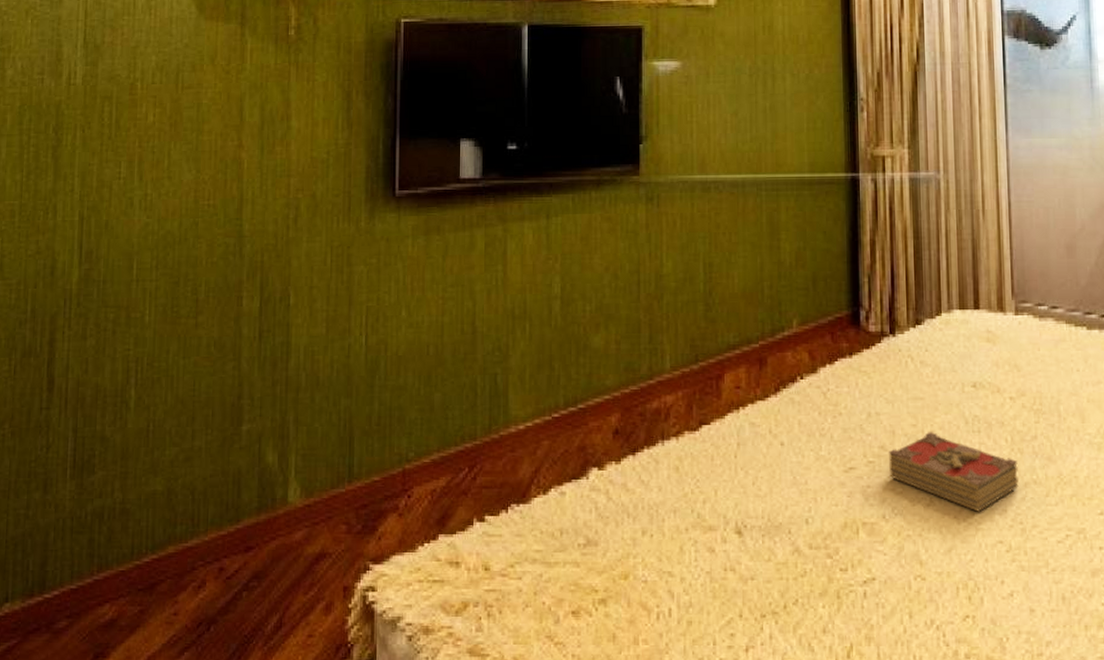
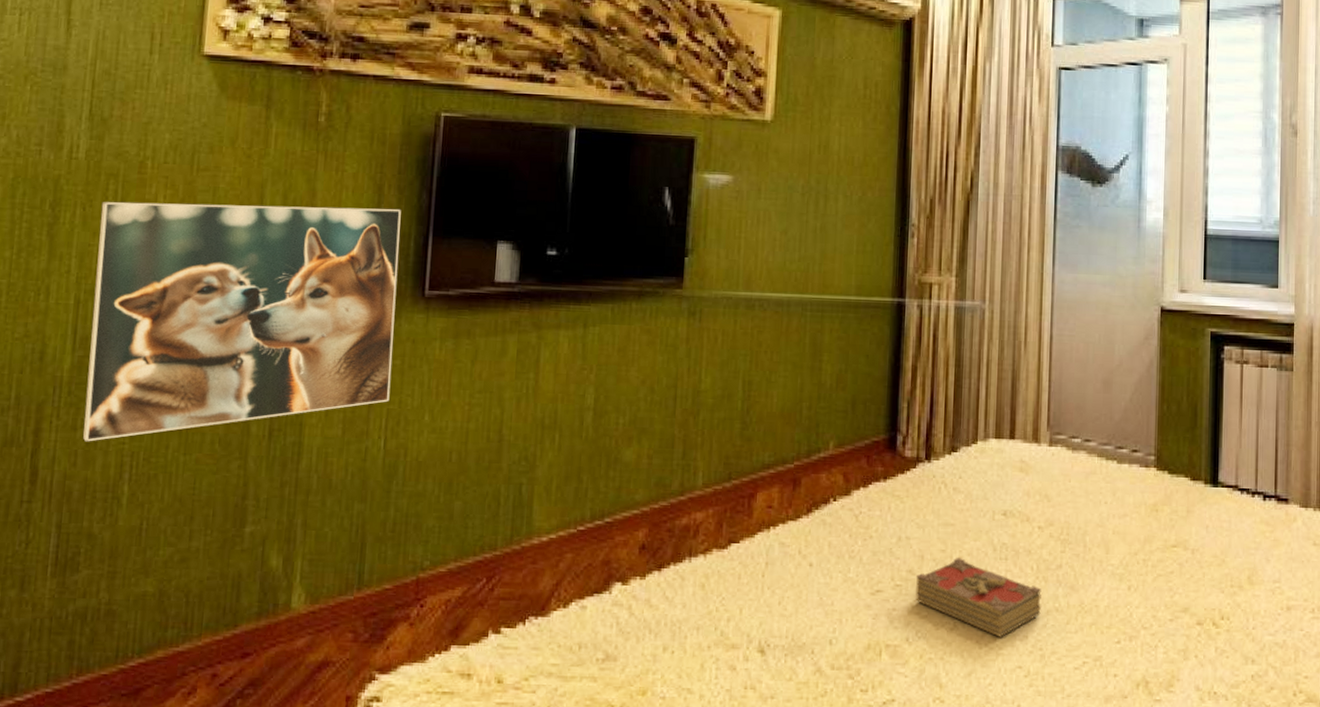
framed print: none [92,113,370,350] -> present [83,202,401,442]

